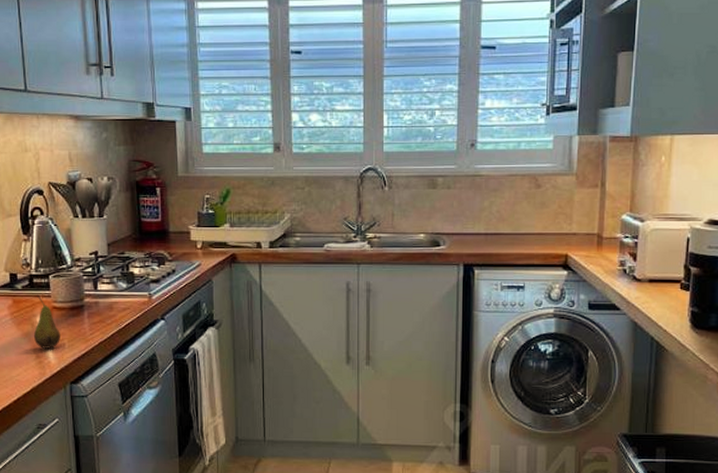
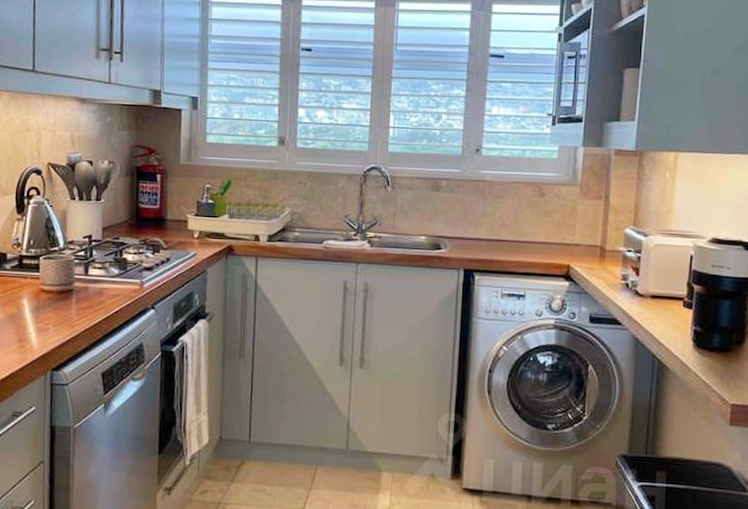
fruit: present [33,294,60,349] -> none [17,275,46,333]

